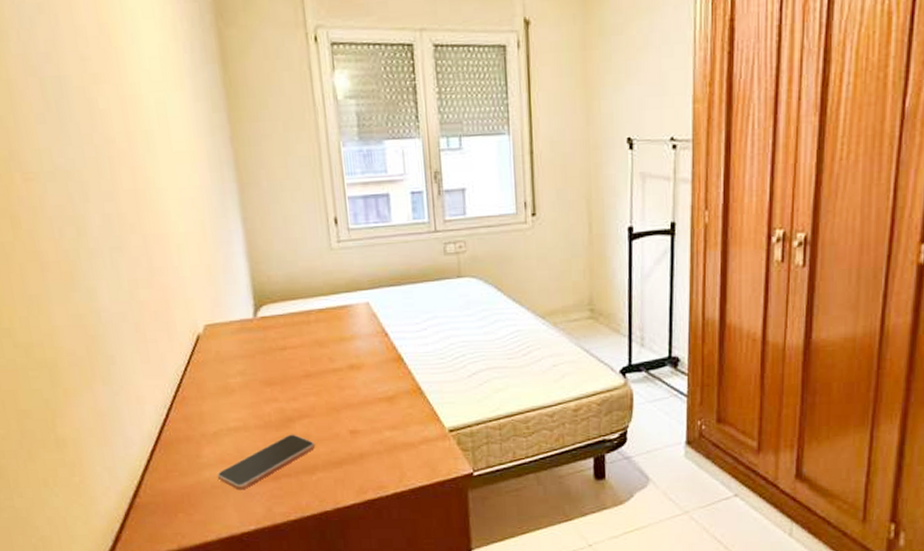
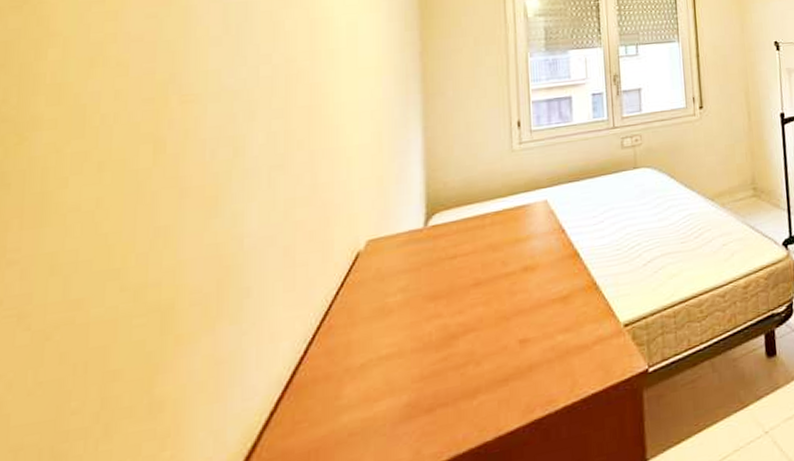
mobile phone: present [217,434,315,490] -> none [357,353,480,434]

